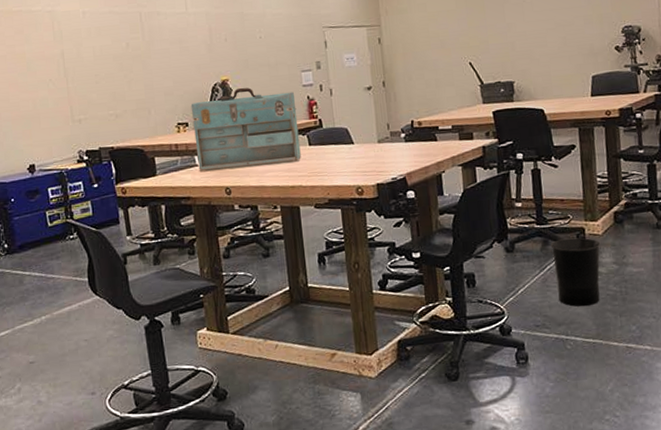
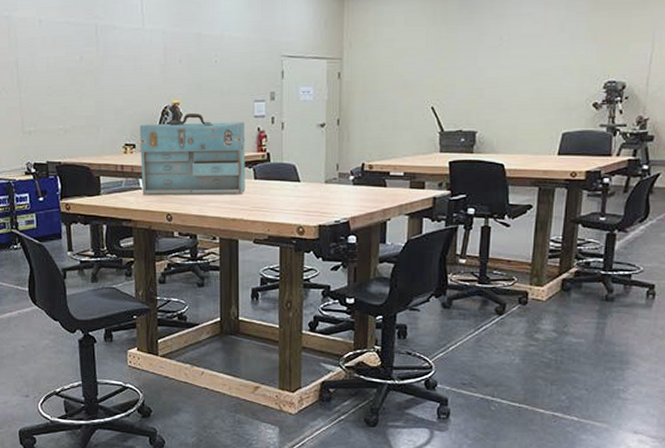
waste bin: present [550,237,601,307] -> none [489,301,543,370]

